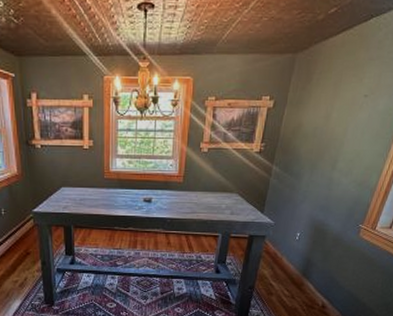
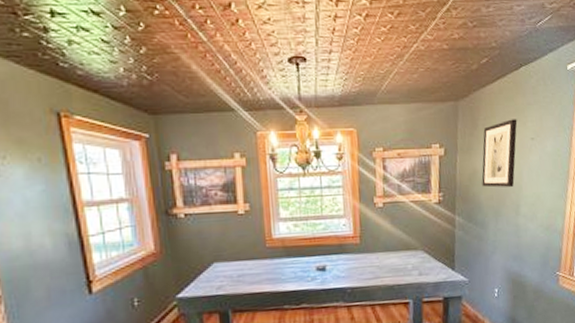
wall art: none [304,74,354,142] -> present [481,119,517,188]

